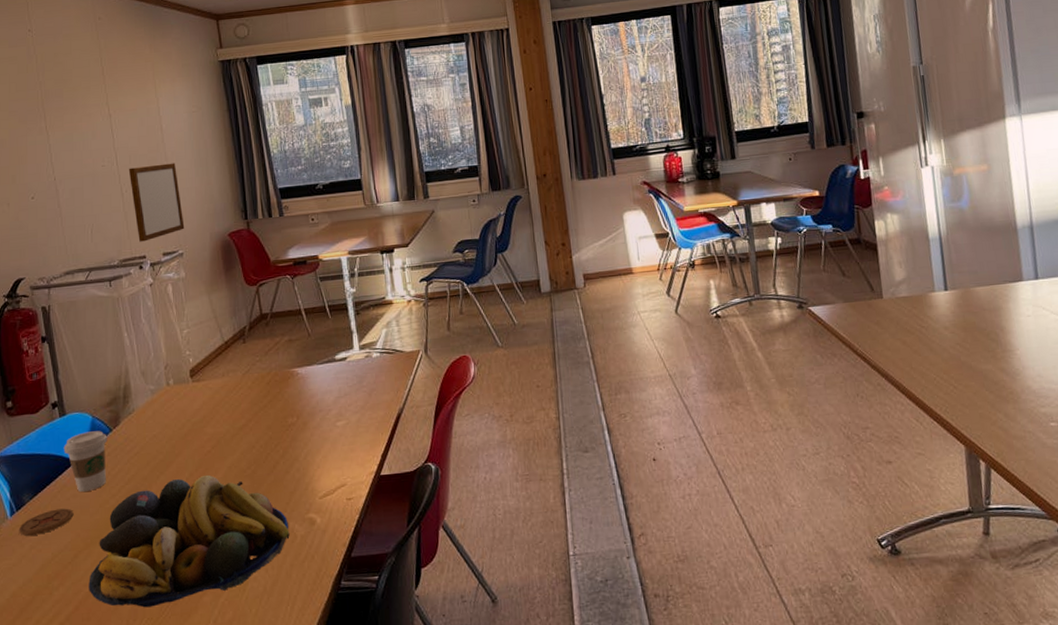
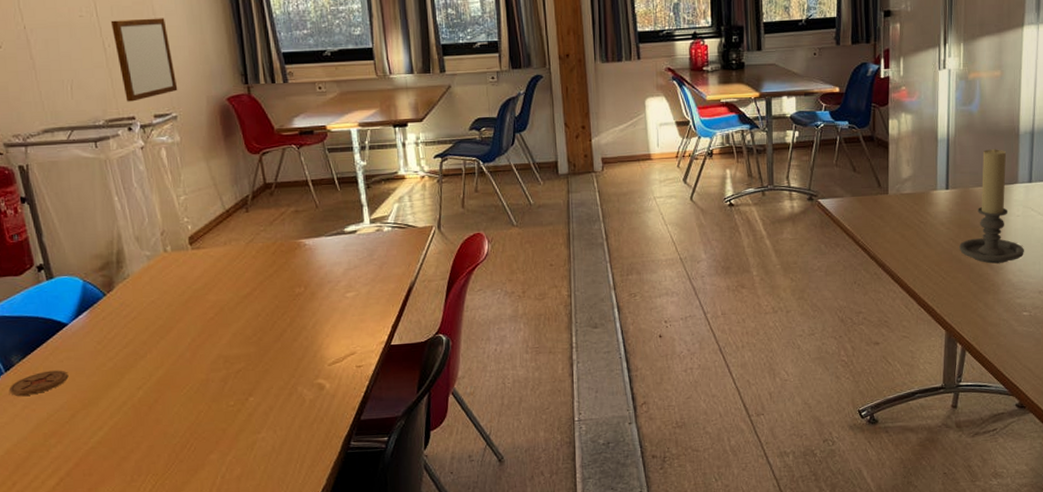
coffee cup: present [63,431,108,492] -> none [53,295,102,354]
fruit bowl: present [88,474,290,608] -> none [88,340,298,465]
candle holder: none [967,245,1042,369] -> present [959,149,1024,264]

